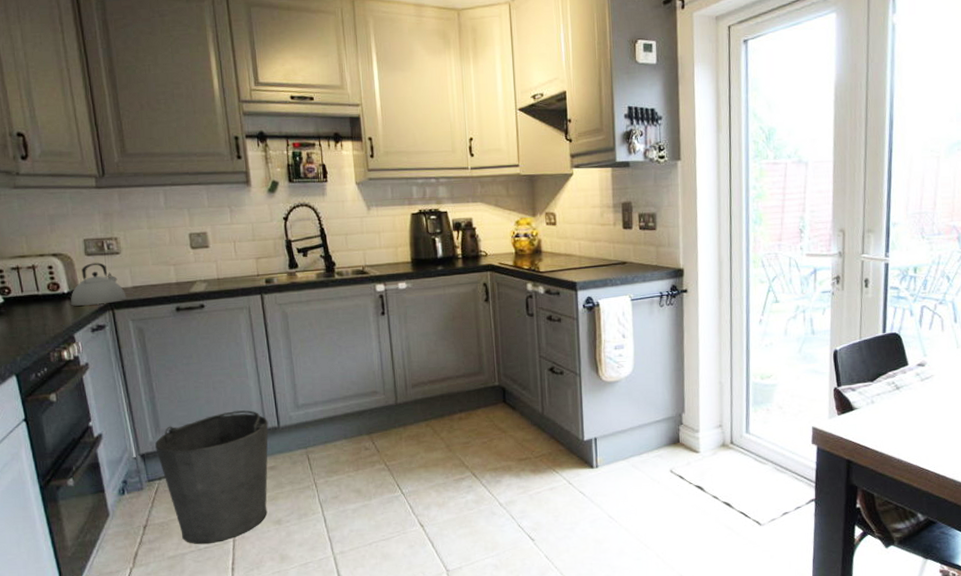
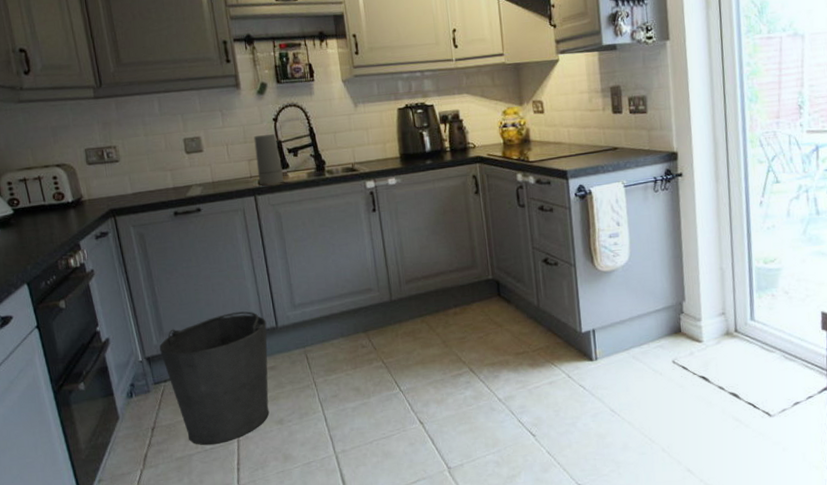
kettle: present [70,263,127,306] -> none [74,171,127,215]
canister: none [262,233,293,285] -> present [254,134,285,186]

